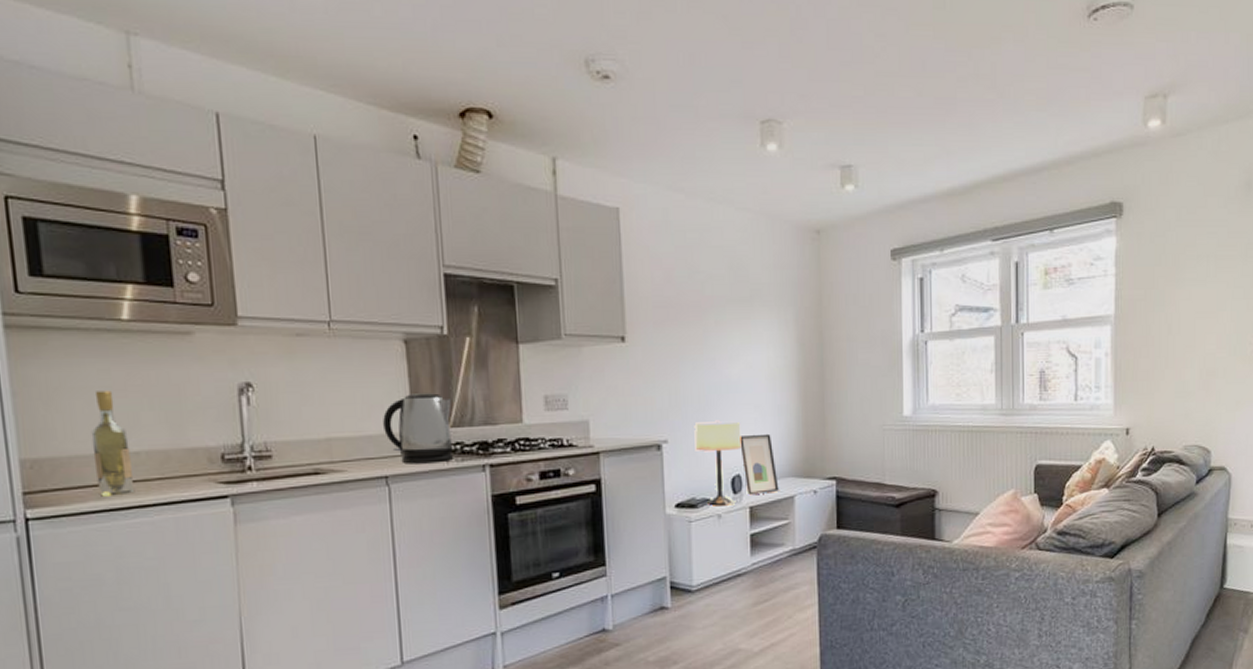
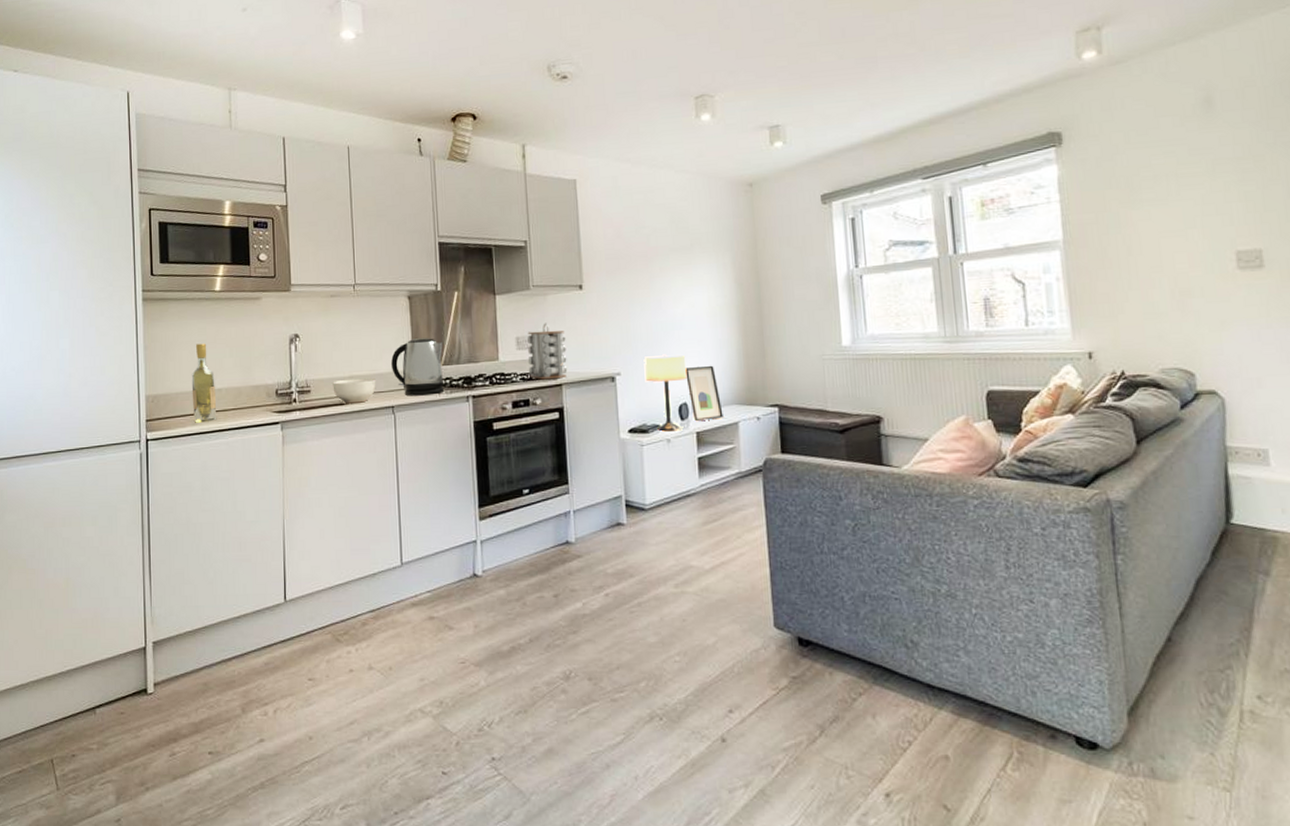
bowl: none [303,441,363,473] -> present [332,378,376,404]
spice rack: none [558,379,606,447] -> present [527,323,568,380]

